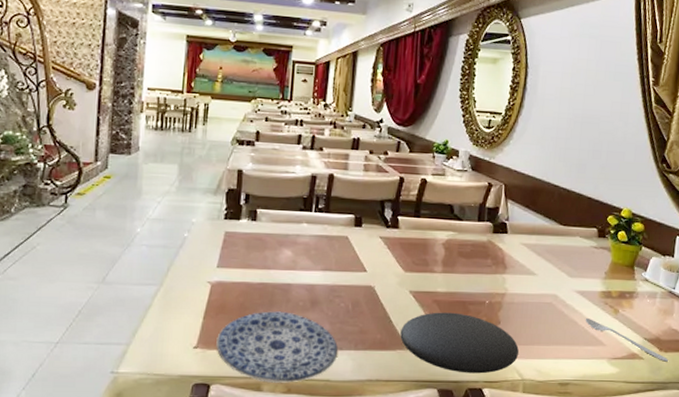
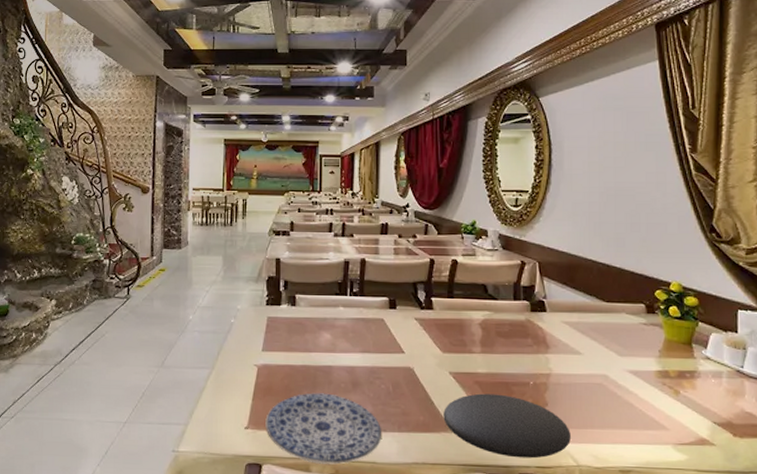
spoon: present [585,318,669,362] -> none [642,400,746,449]

